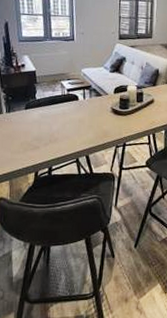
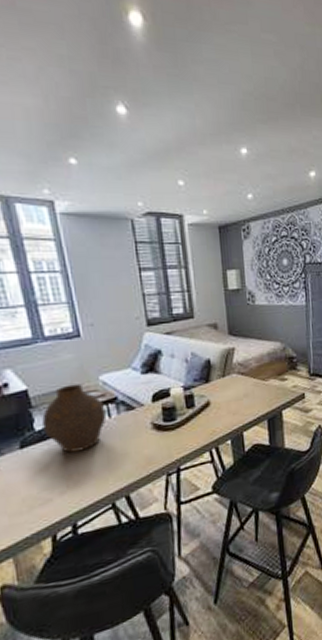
vase: none [41,72,83,118] -> present [42,383,107,453]

